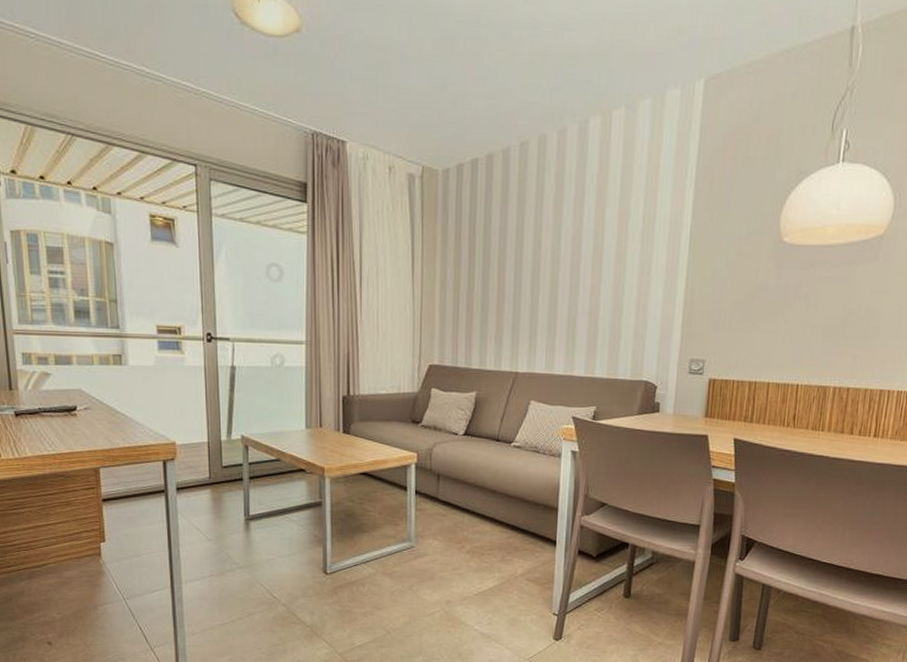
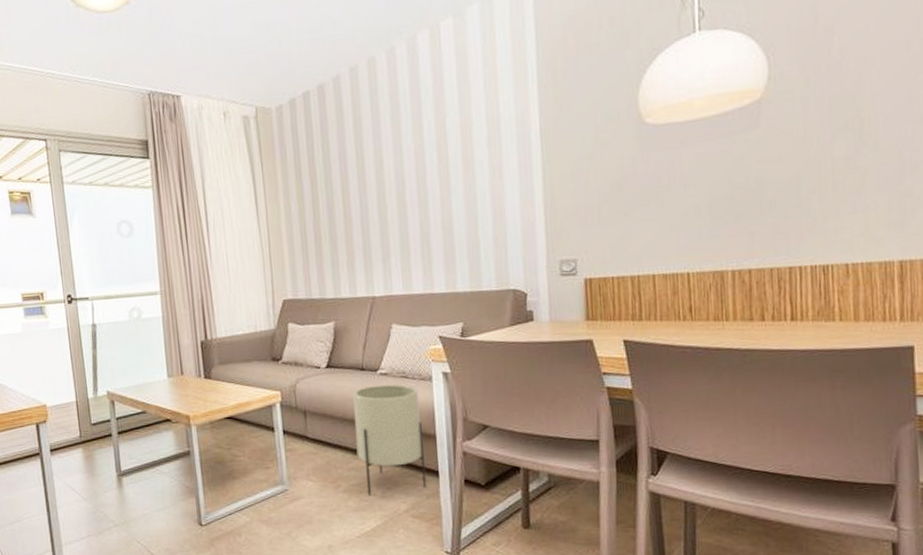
planter: none [483,456,548,558] -> present [353,384,426,496]

